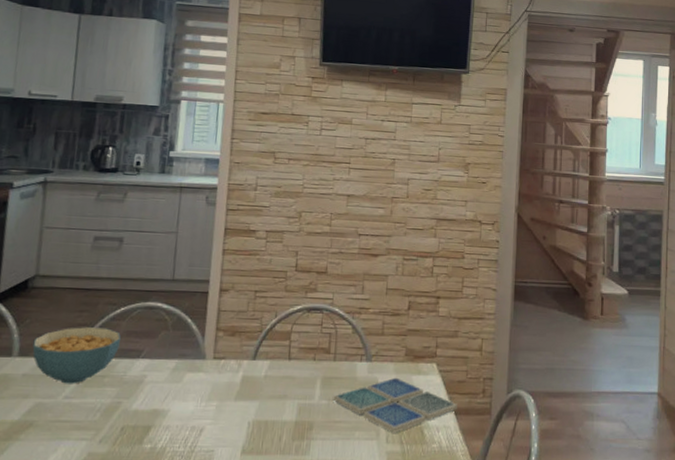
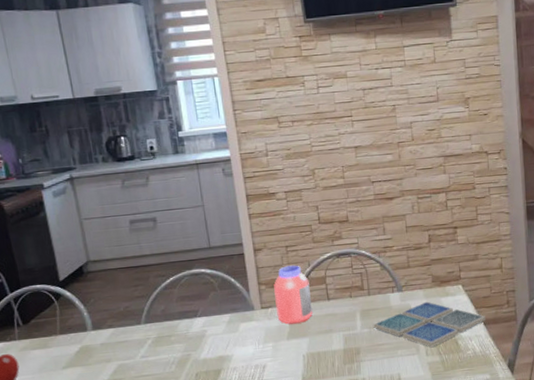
cereal bowl: present [32,327,121,384] -> none [102,296,177,347]
jar: none [229,313,272,382] -> present [274,265,312,324]

